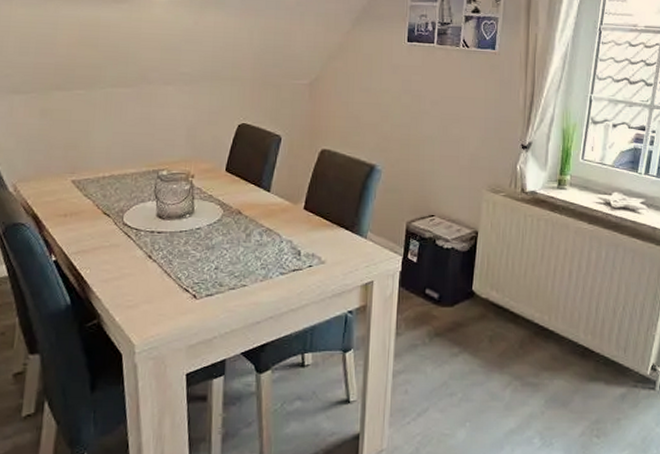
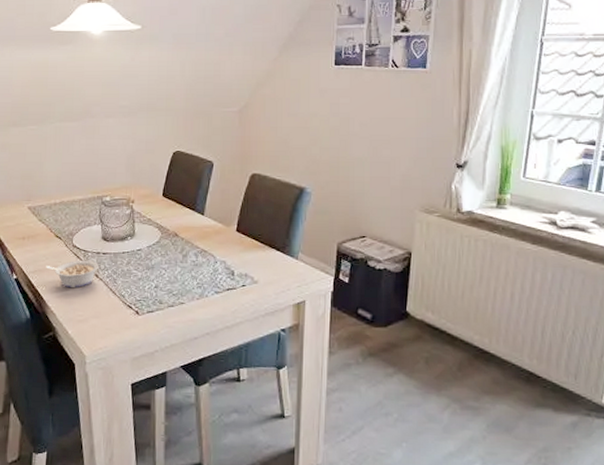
legume: none [90,240,152,271] -> present [45,261,99,288]

